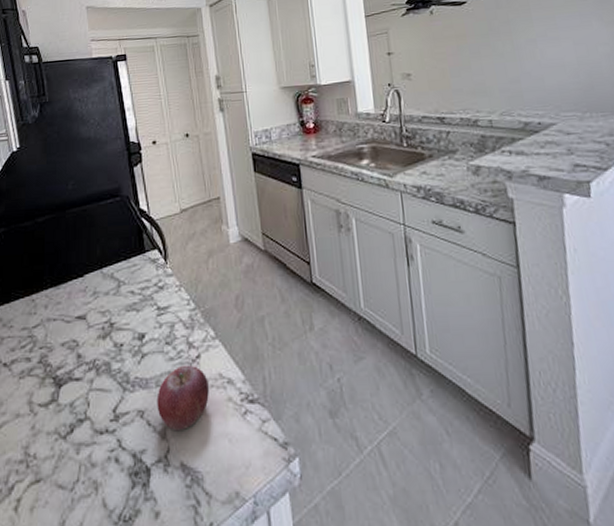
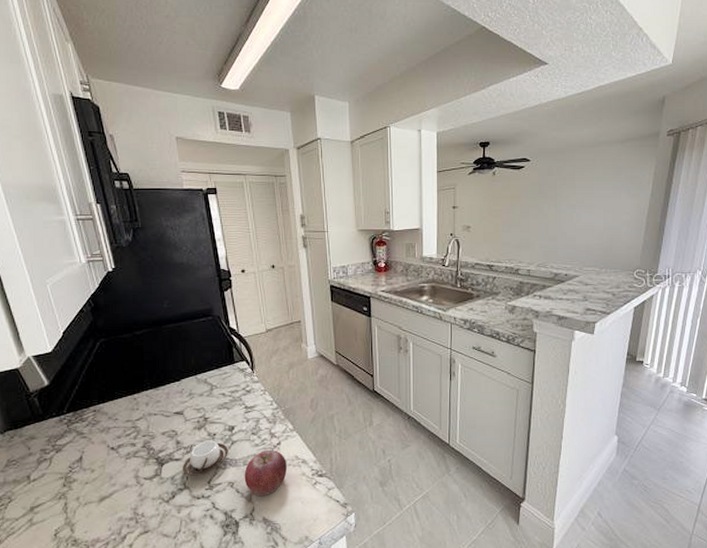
cup: none [82,352,137,402] -> present [182,440,228,476]

